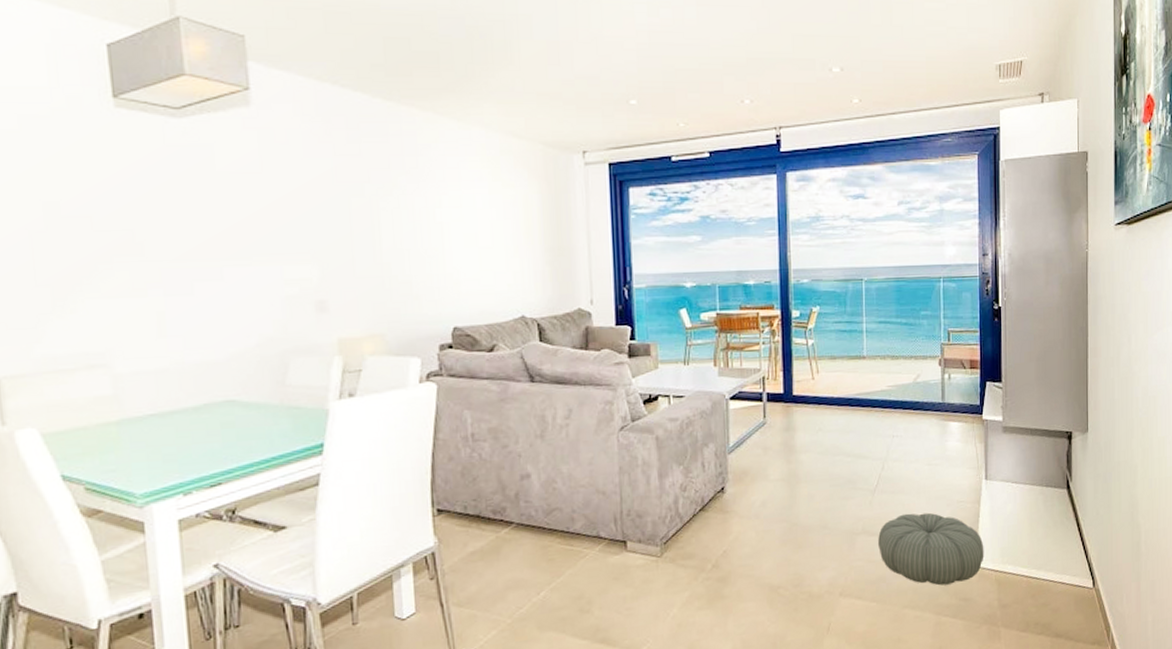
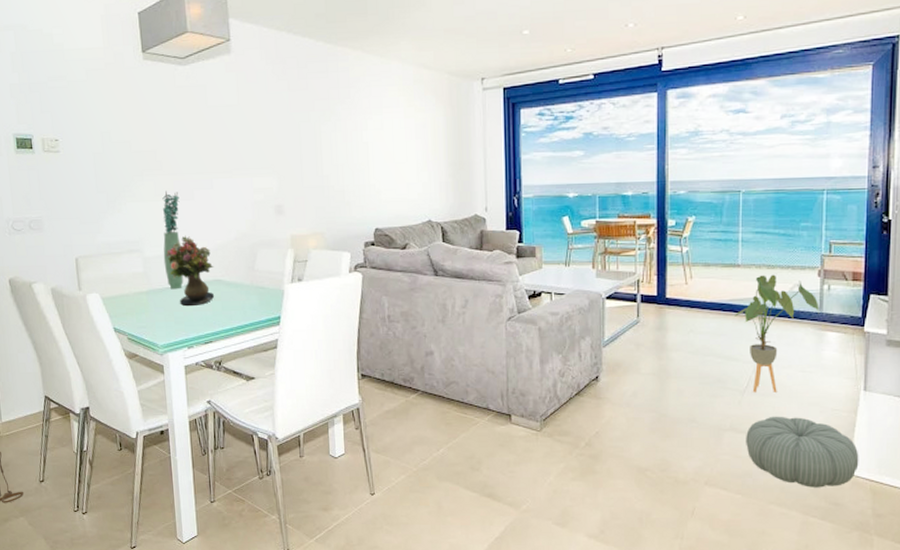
vase: none [143,283,177,417] -> present [162,191,183,290]
bouquet: none [150,342,226,439] -> present [166,235,215,307]
house plant: none [862,365,942,491] -> present [735,274,819,393]

